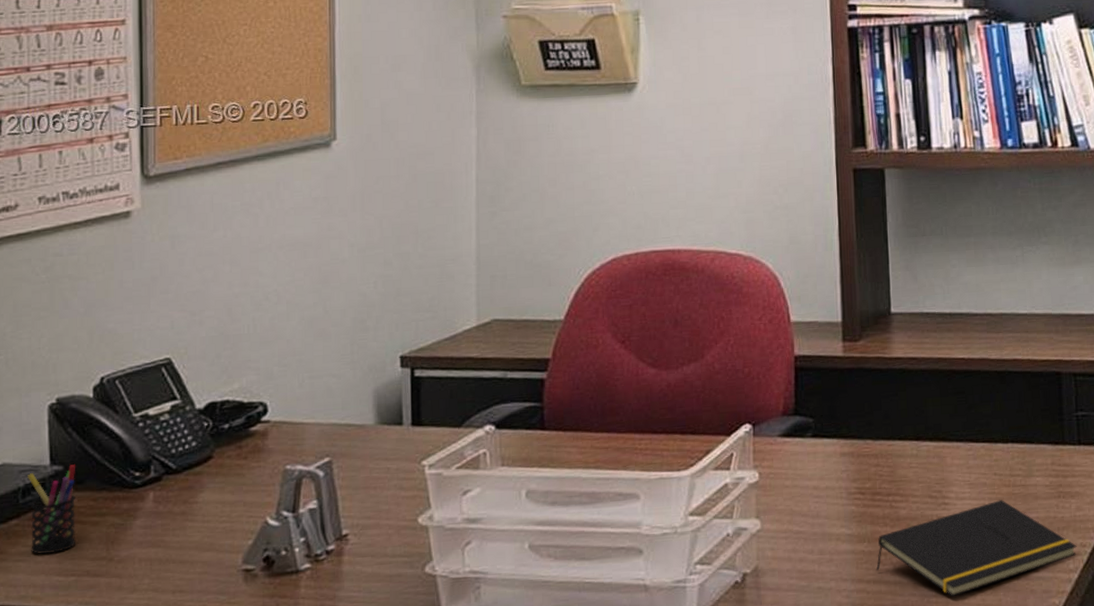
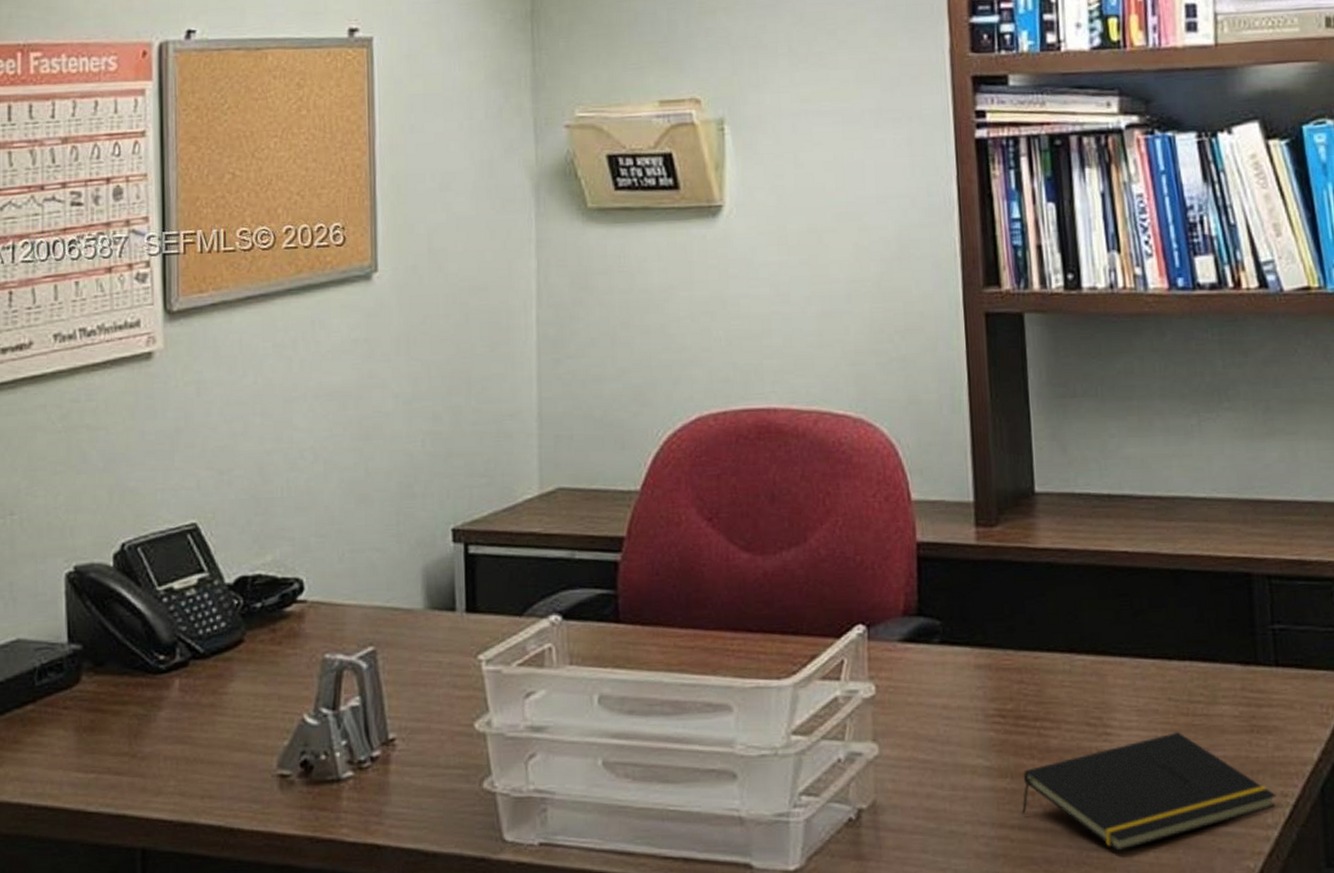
pen holder: present [28,464,76,554] -> none [44,643,96,746]

